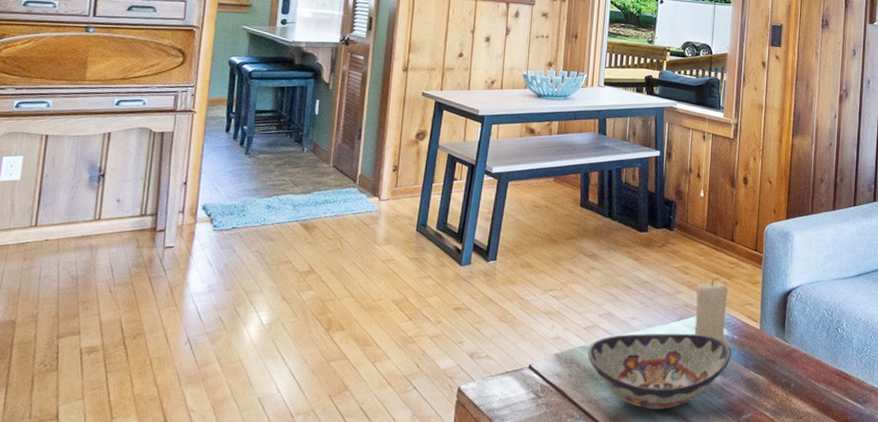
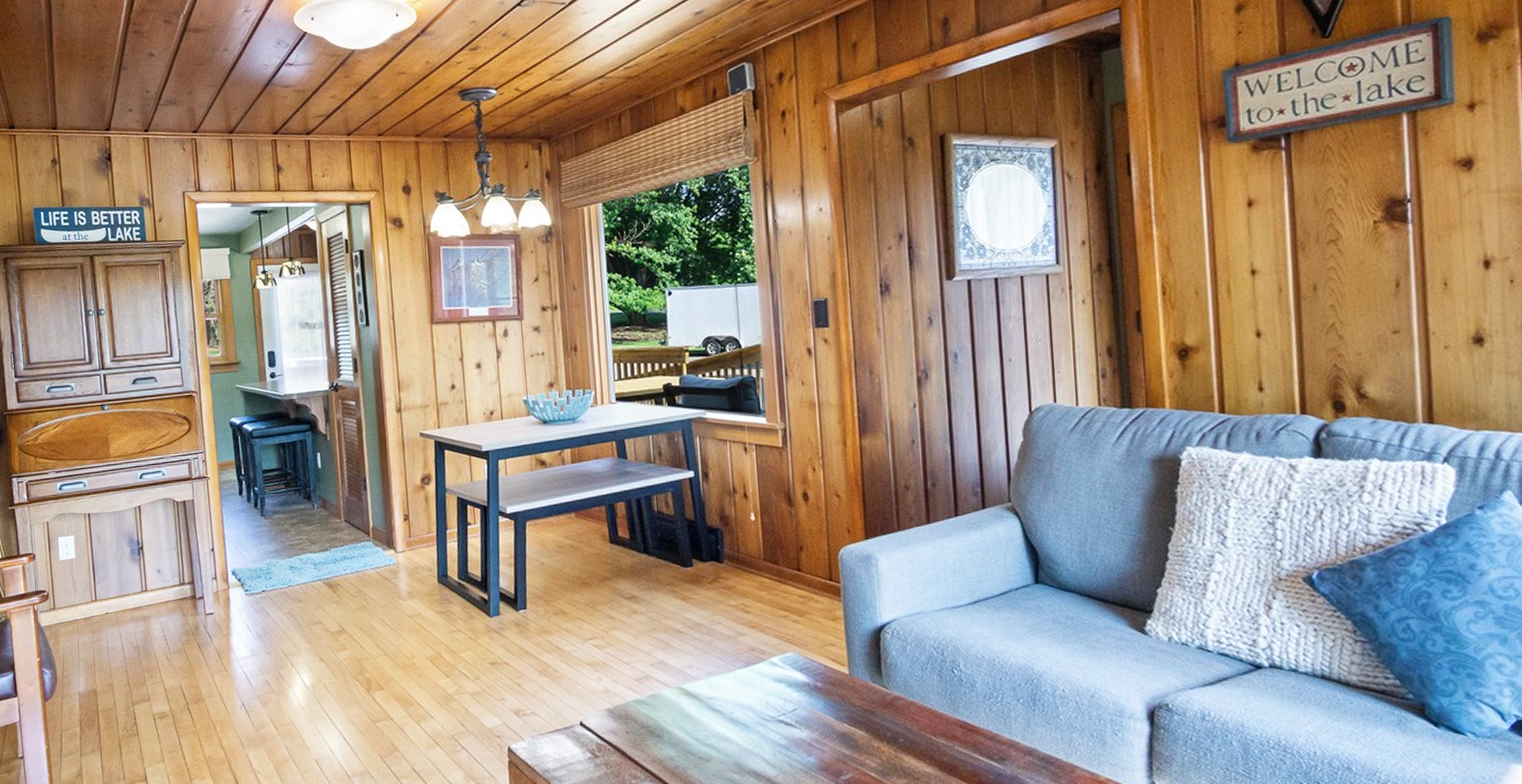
decorative bowl: present [587,333,732,409] -> none [642,681,817,769]
candle: present [694,279,731,348] -> none [761,617,815,698]

